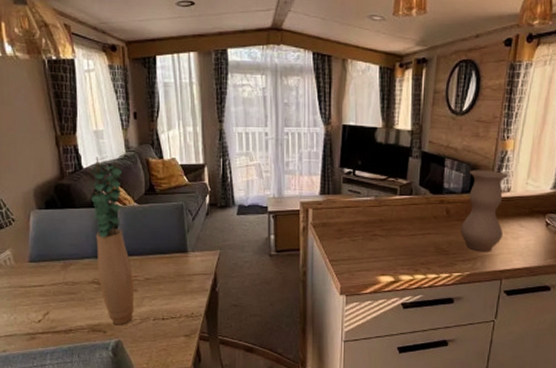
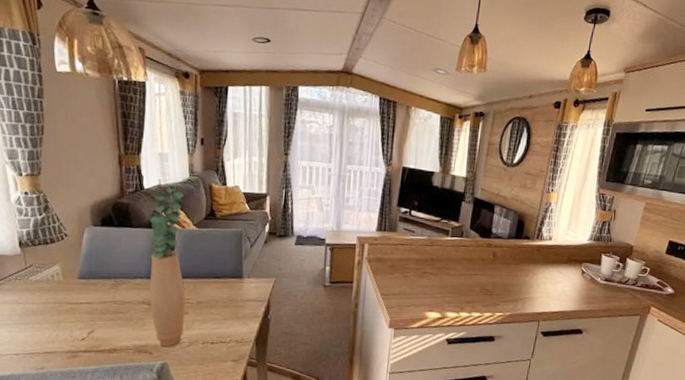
vase: present [459,169,508,252] -> none [504,217,551,295]

